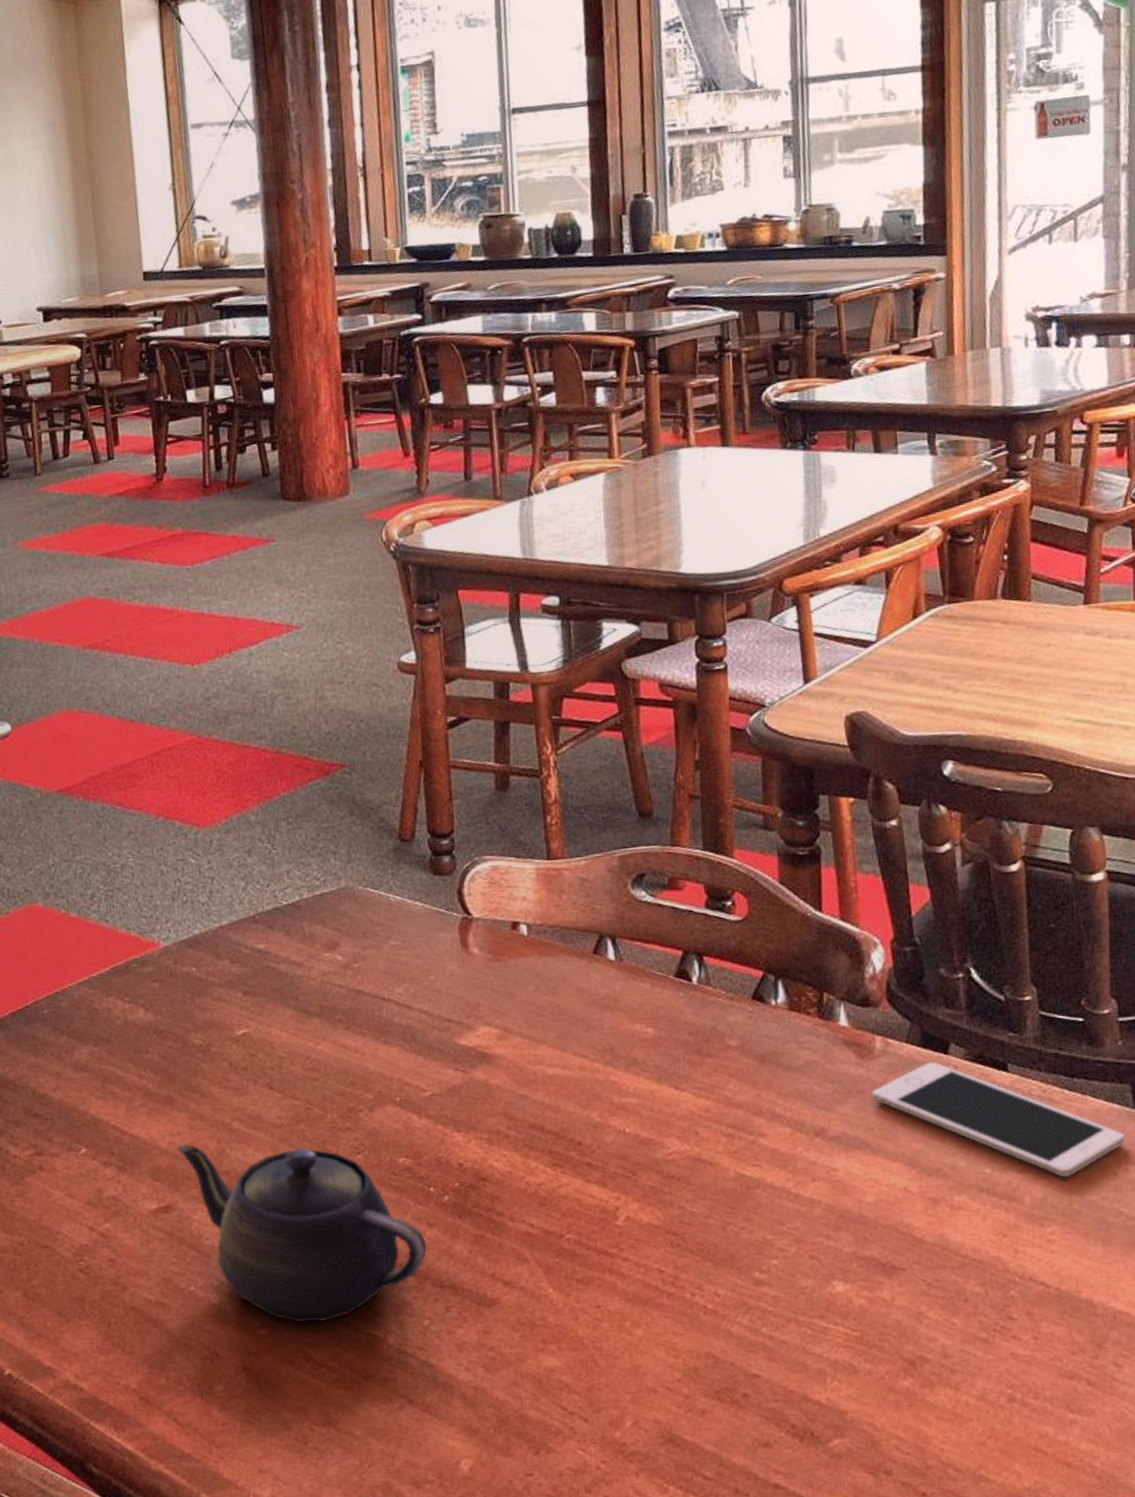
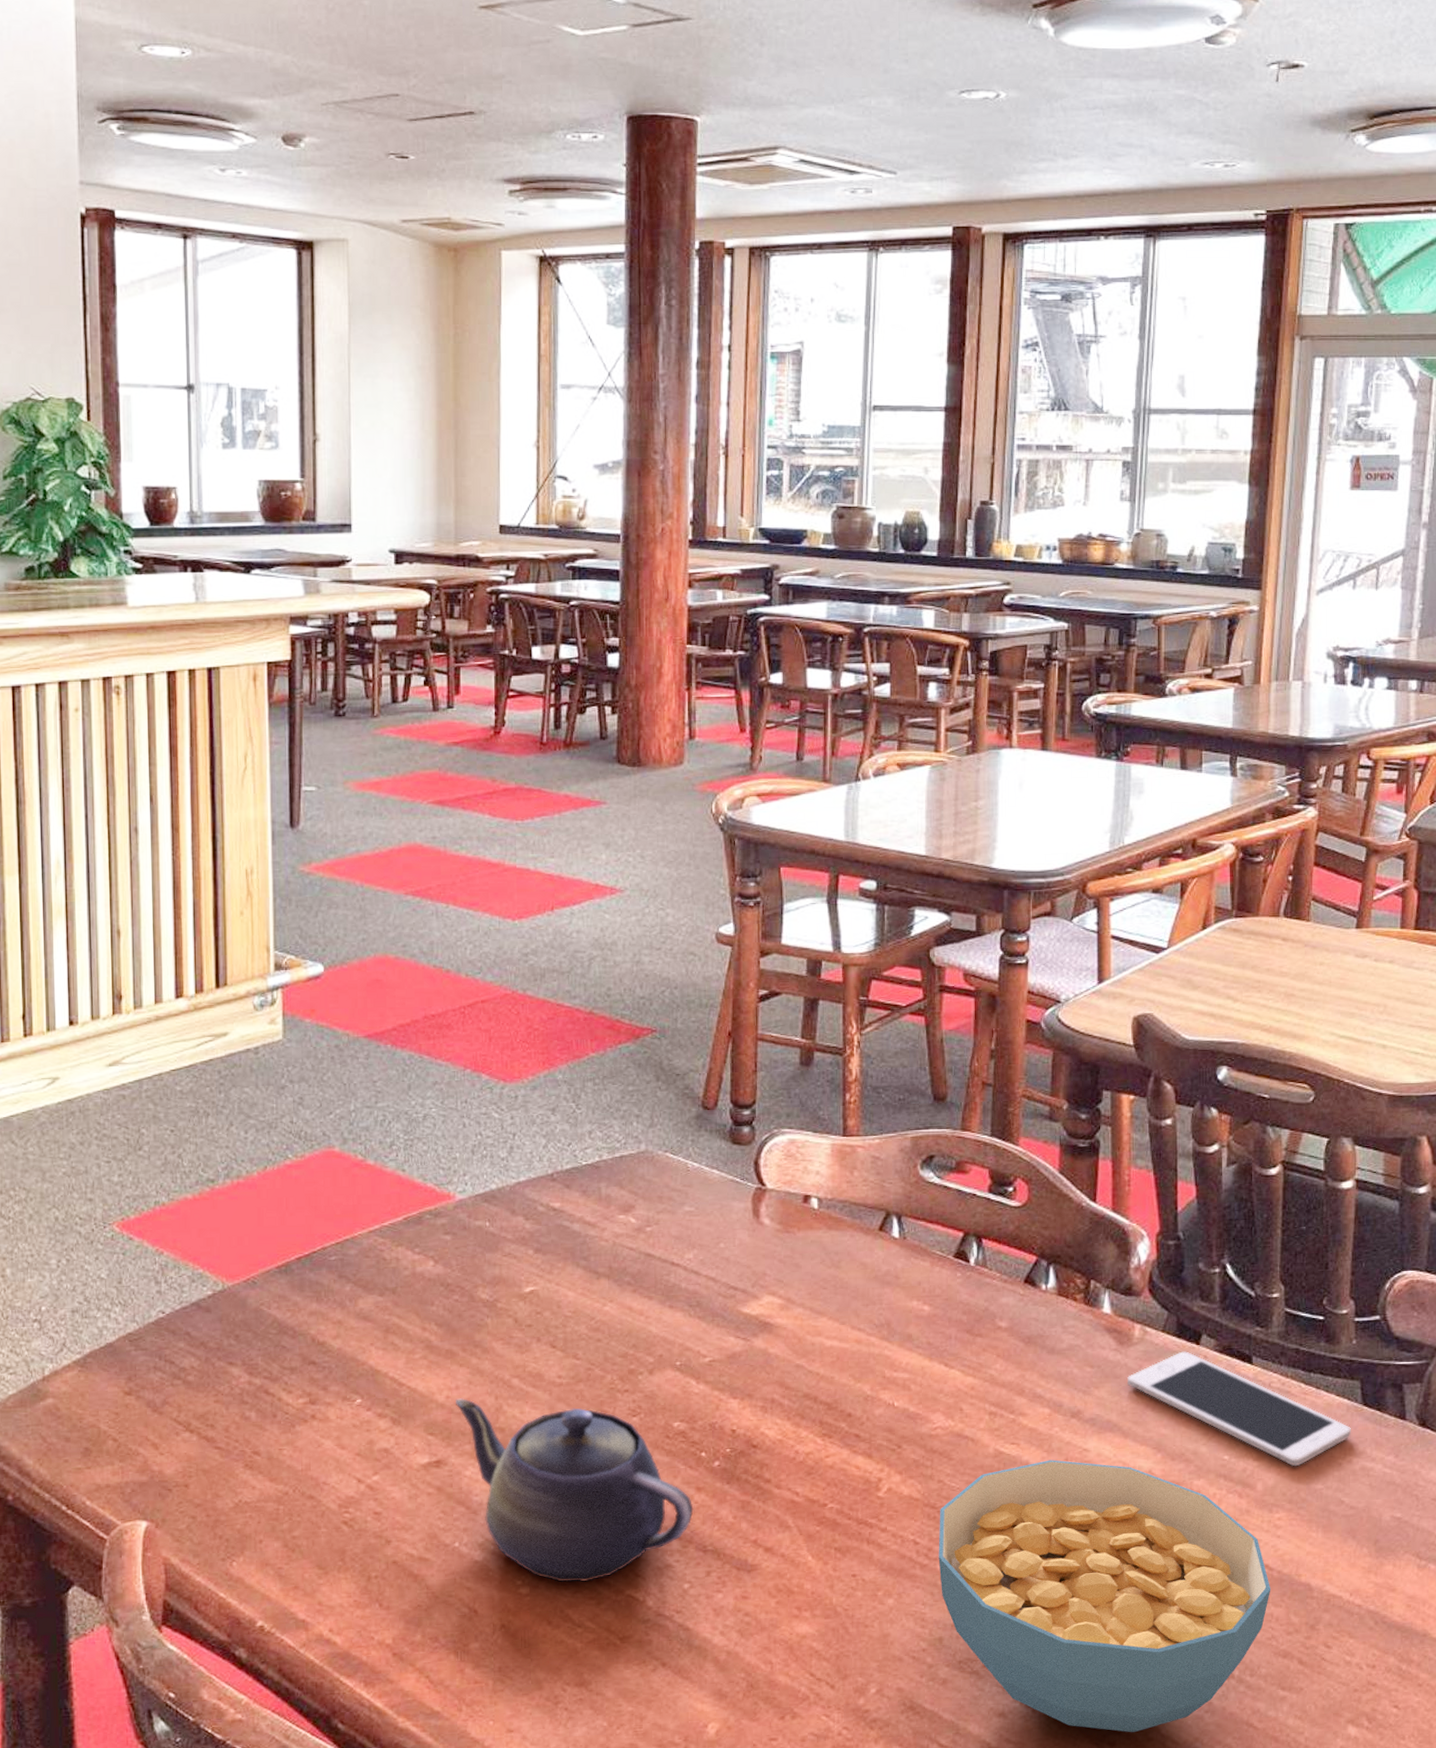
cereal bowl: none [683,1180,1050,1461] -> present [938,1460,1271,1733]

